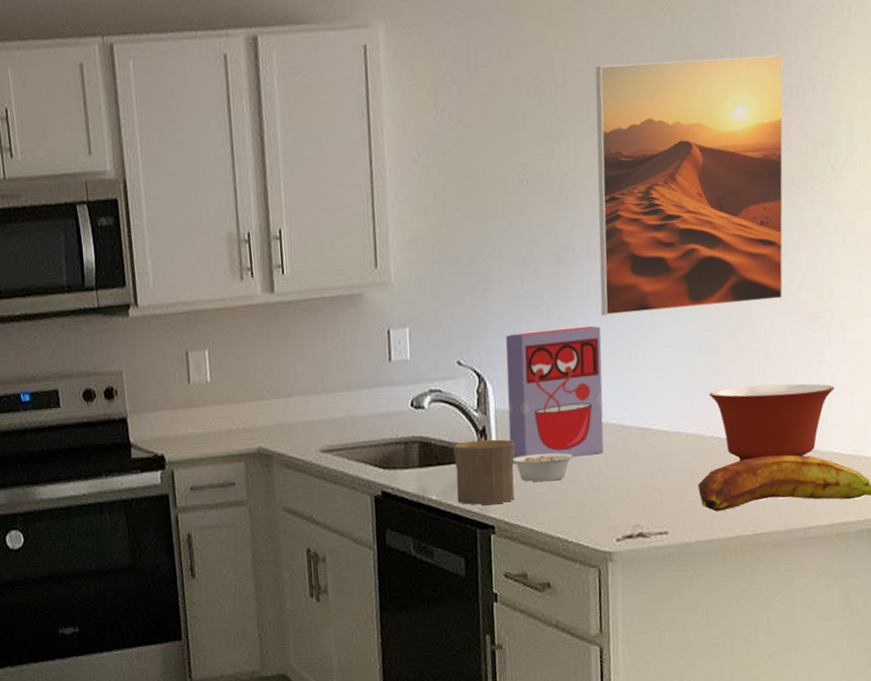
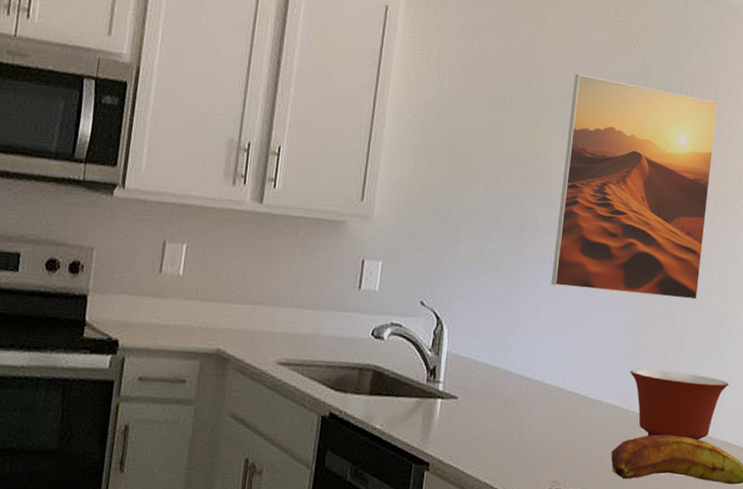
cup: present [452,439,515,505] -> none [399,377,460,442]
cereal box: present [506,326,604,463] -> none [455,286,549,410]
legume: present [512,452,585,482] -> none [455,399,520,428]

